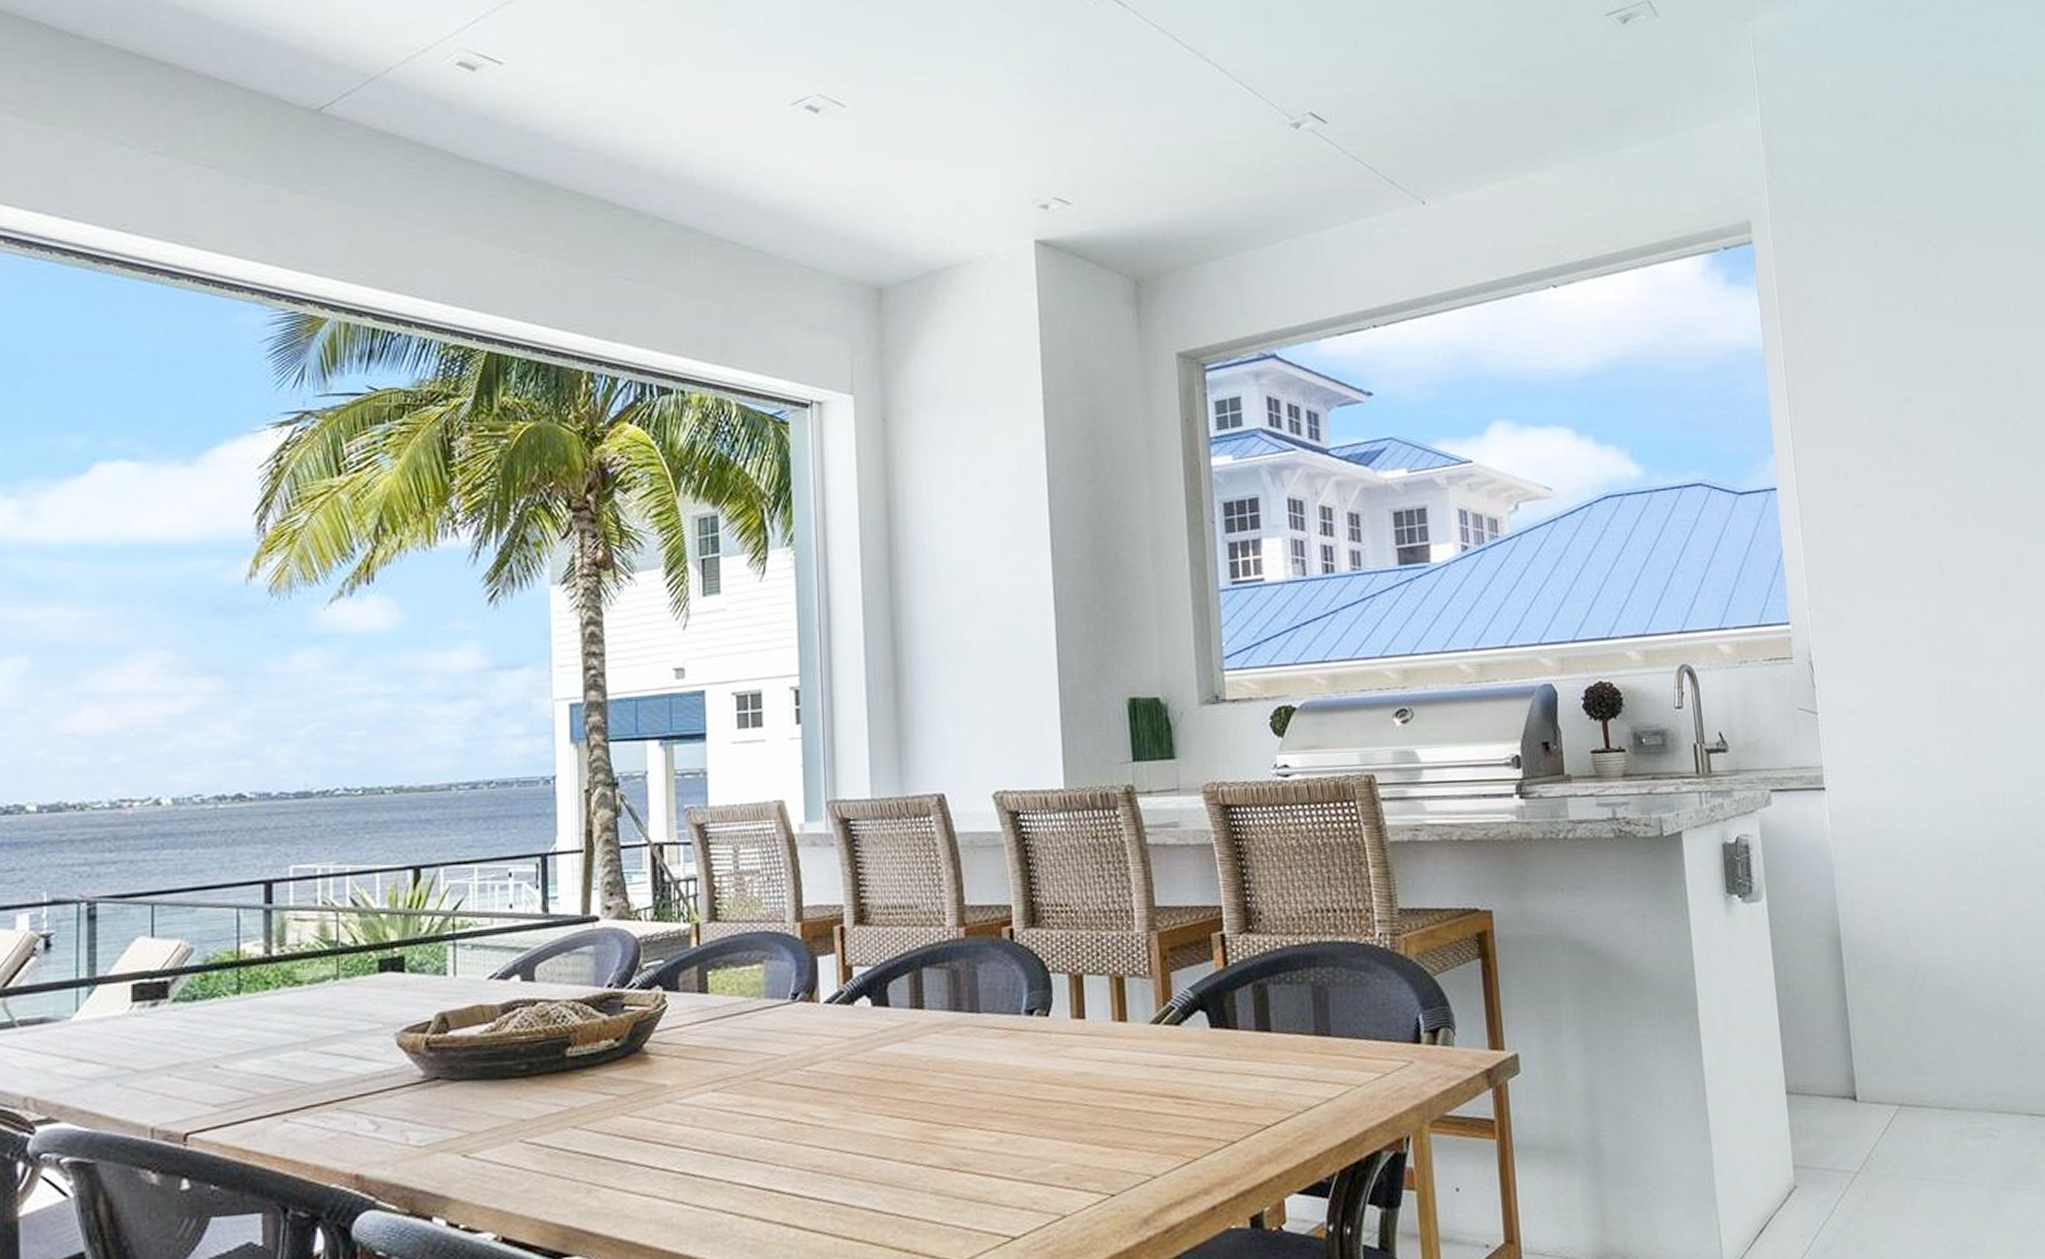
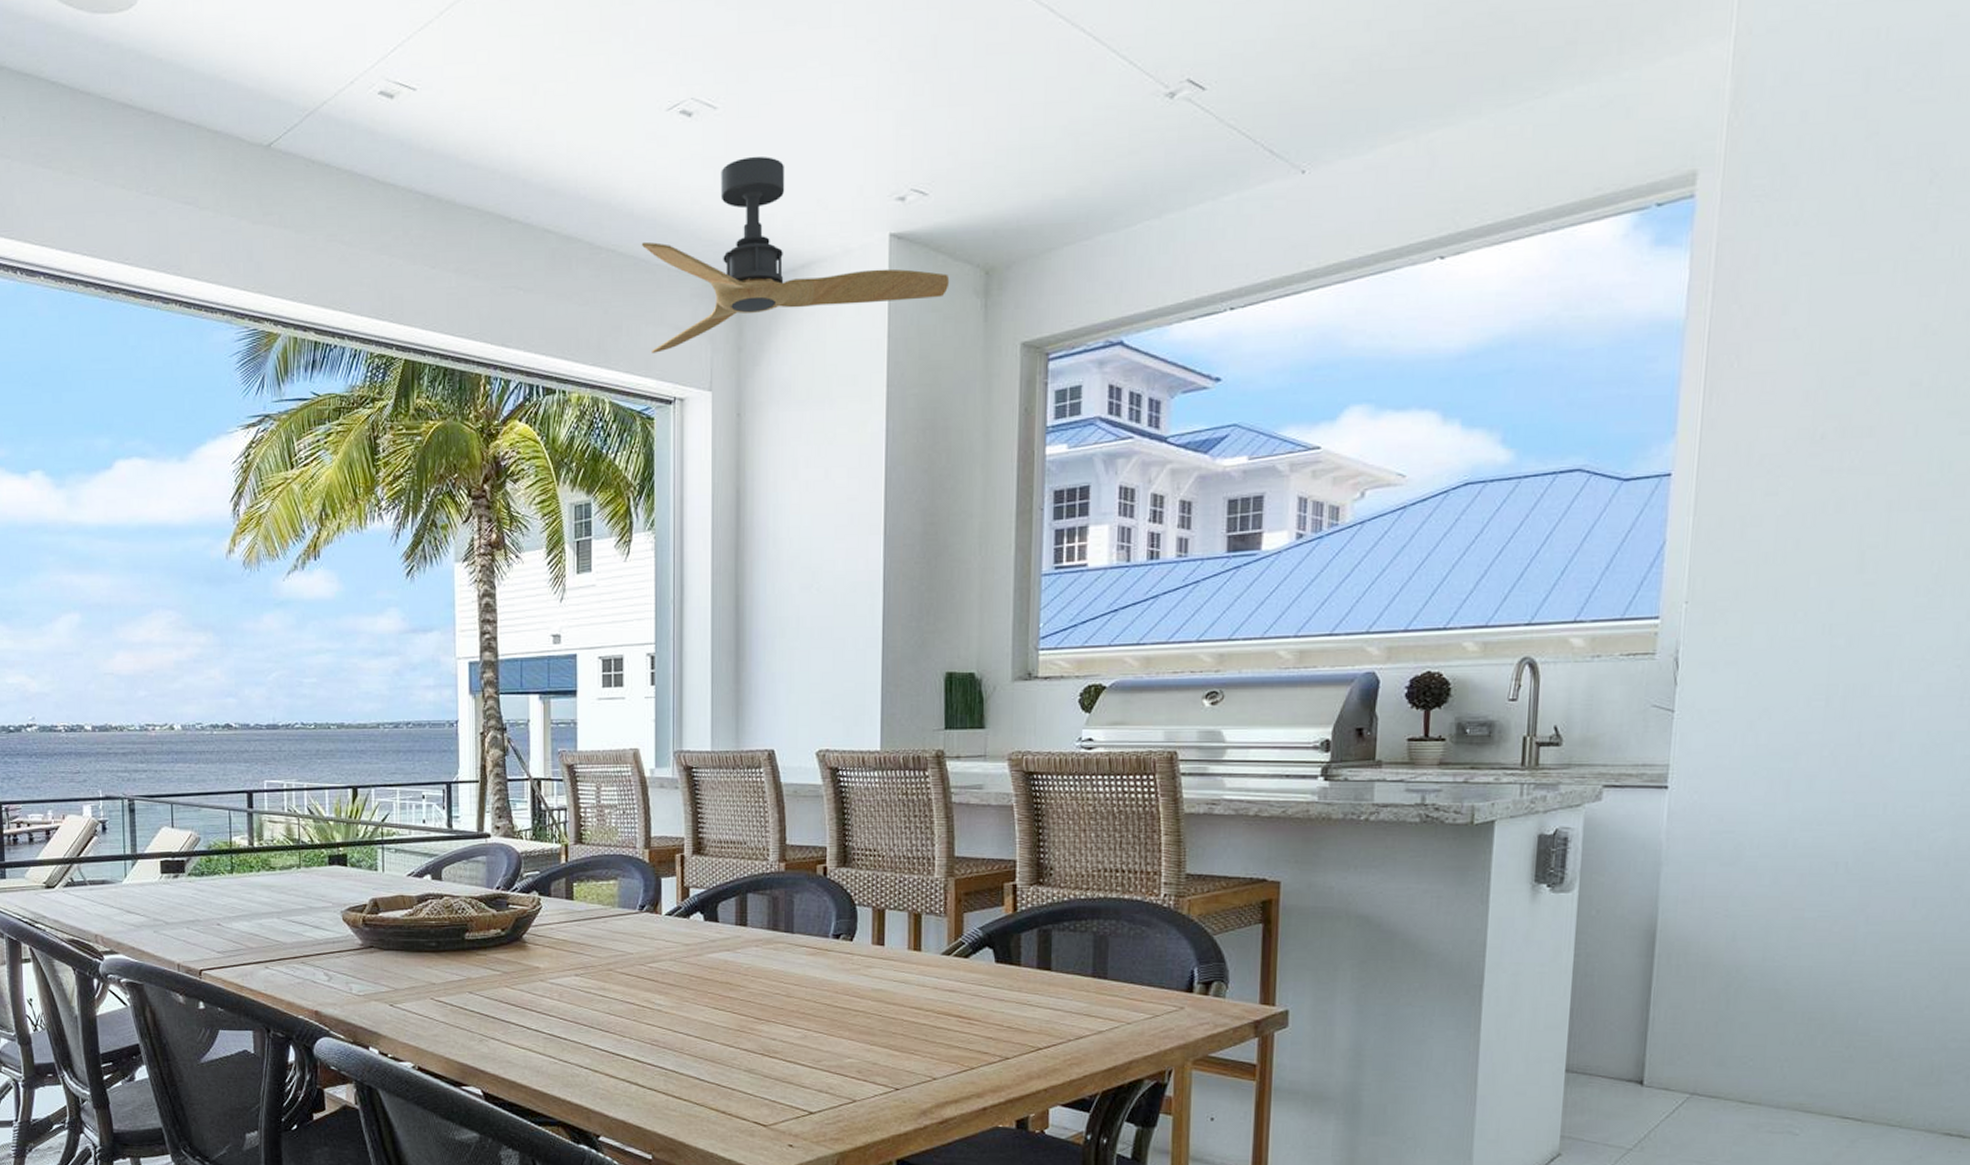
ceiling fan: none [767,156,1100,353] -> present [641,156,950,353]

